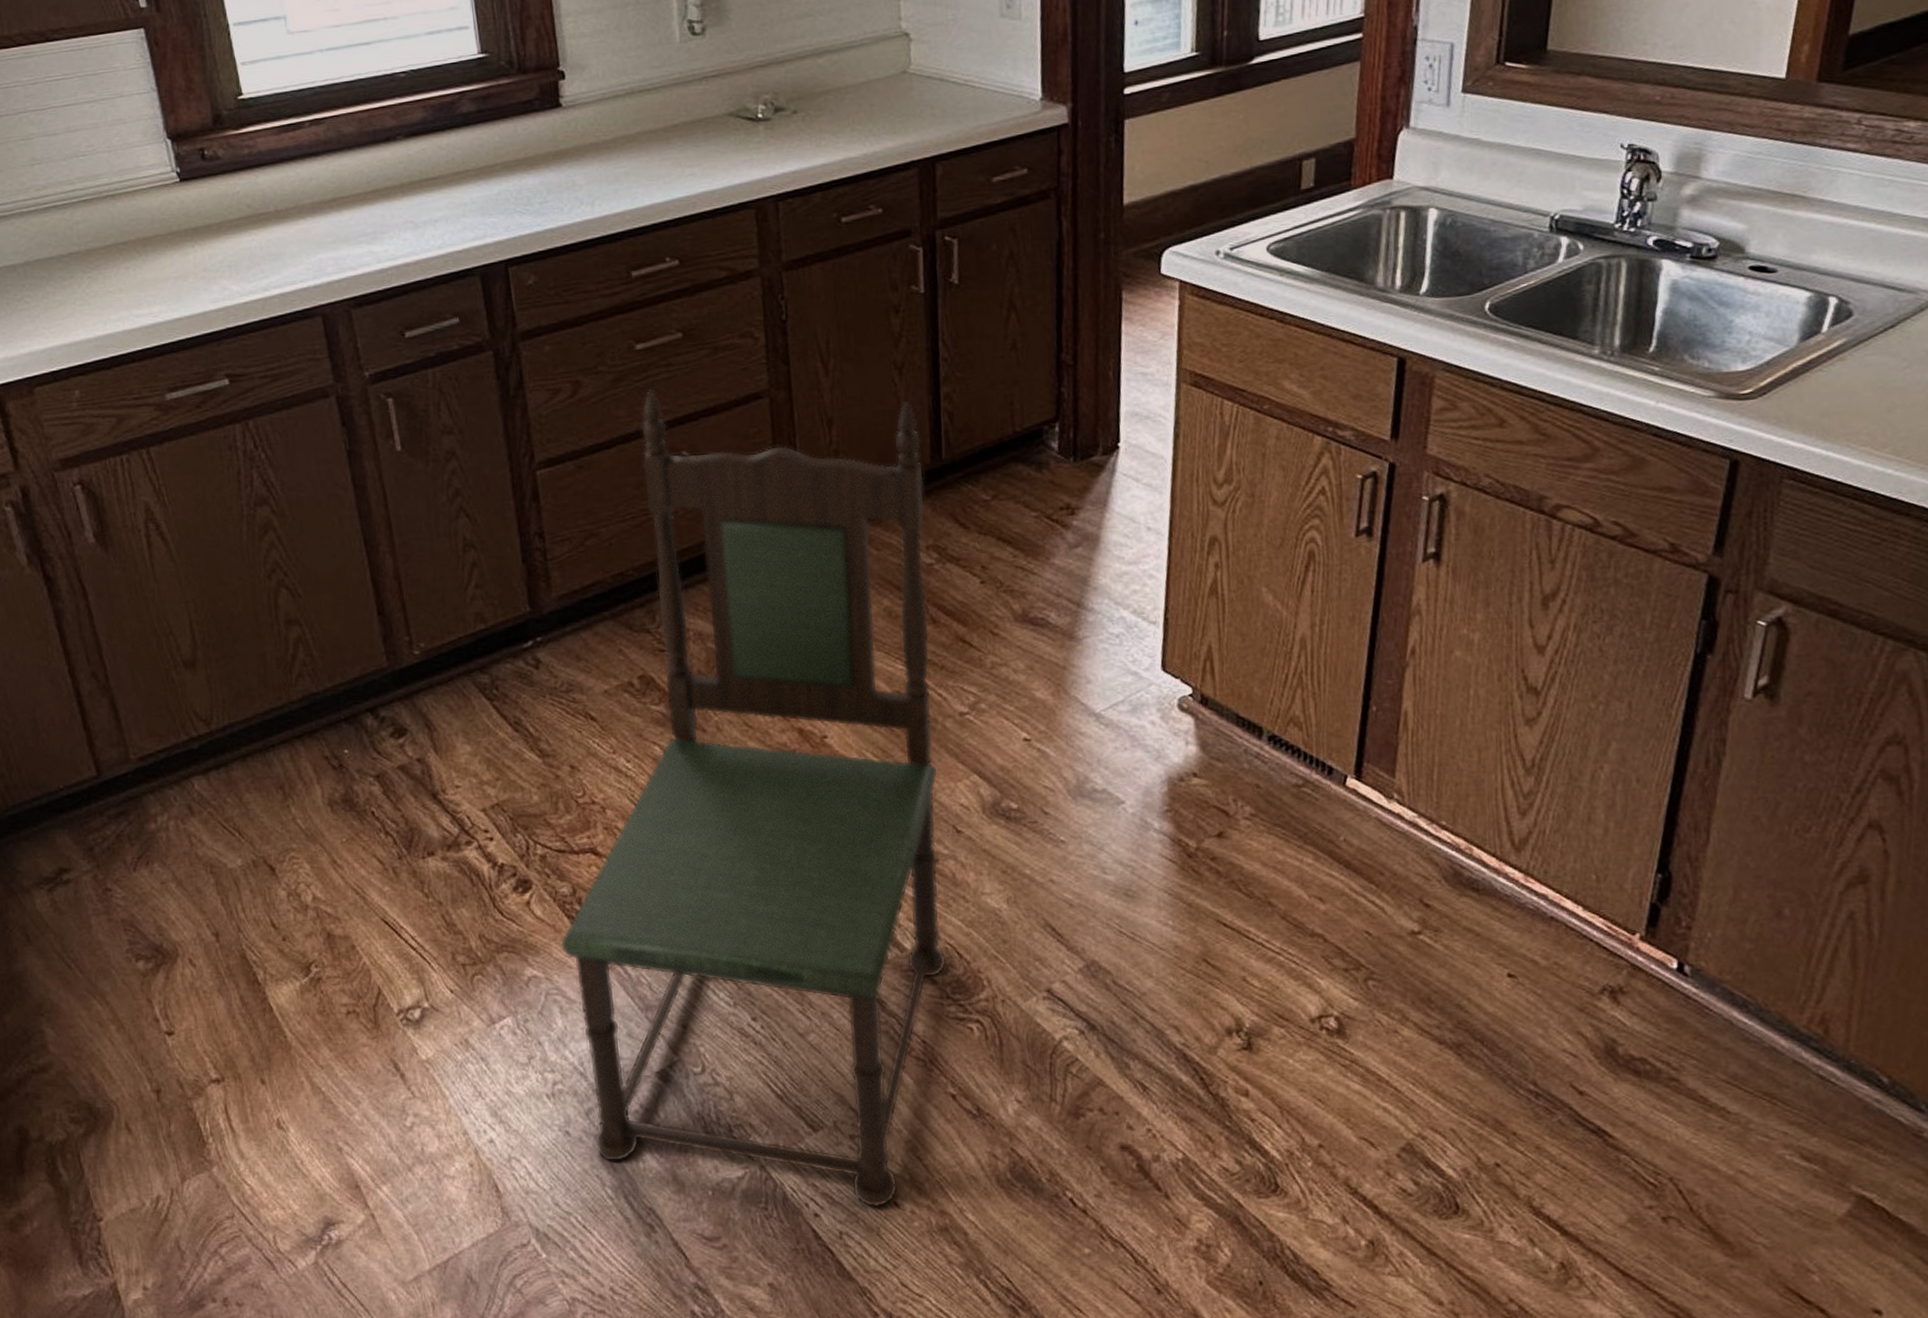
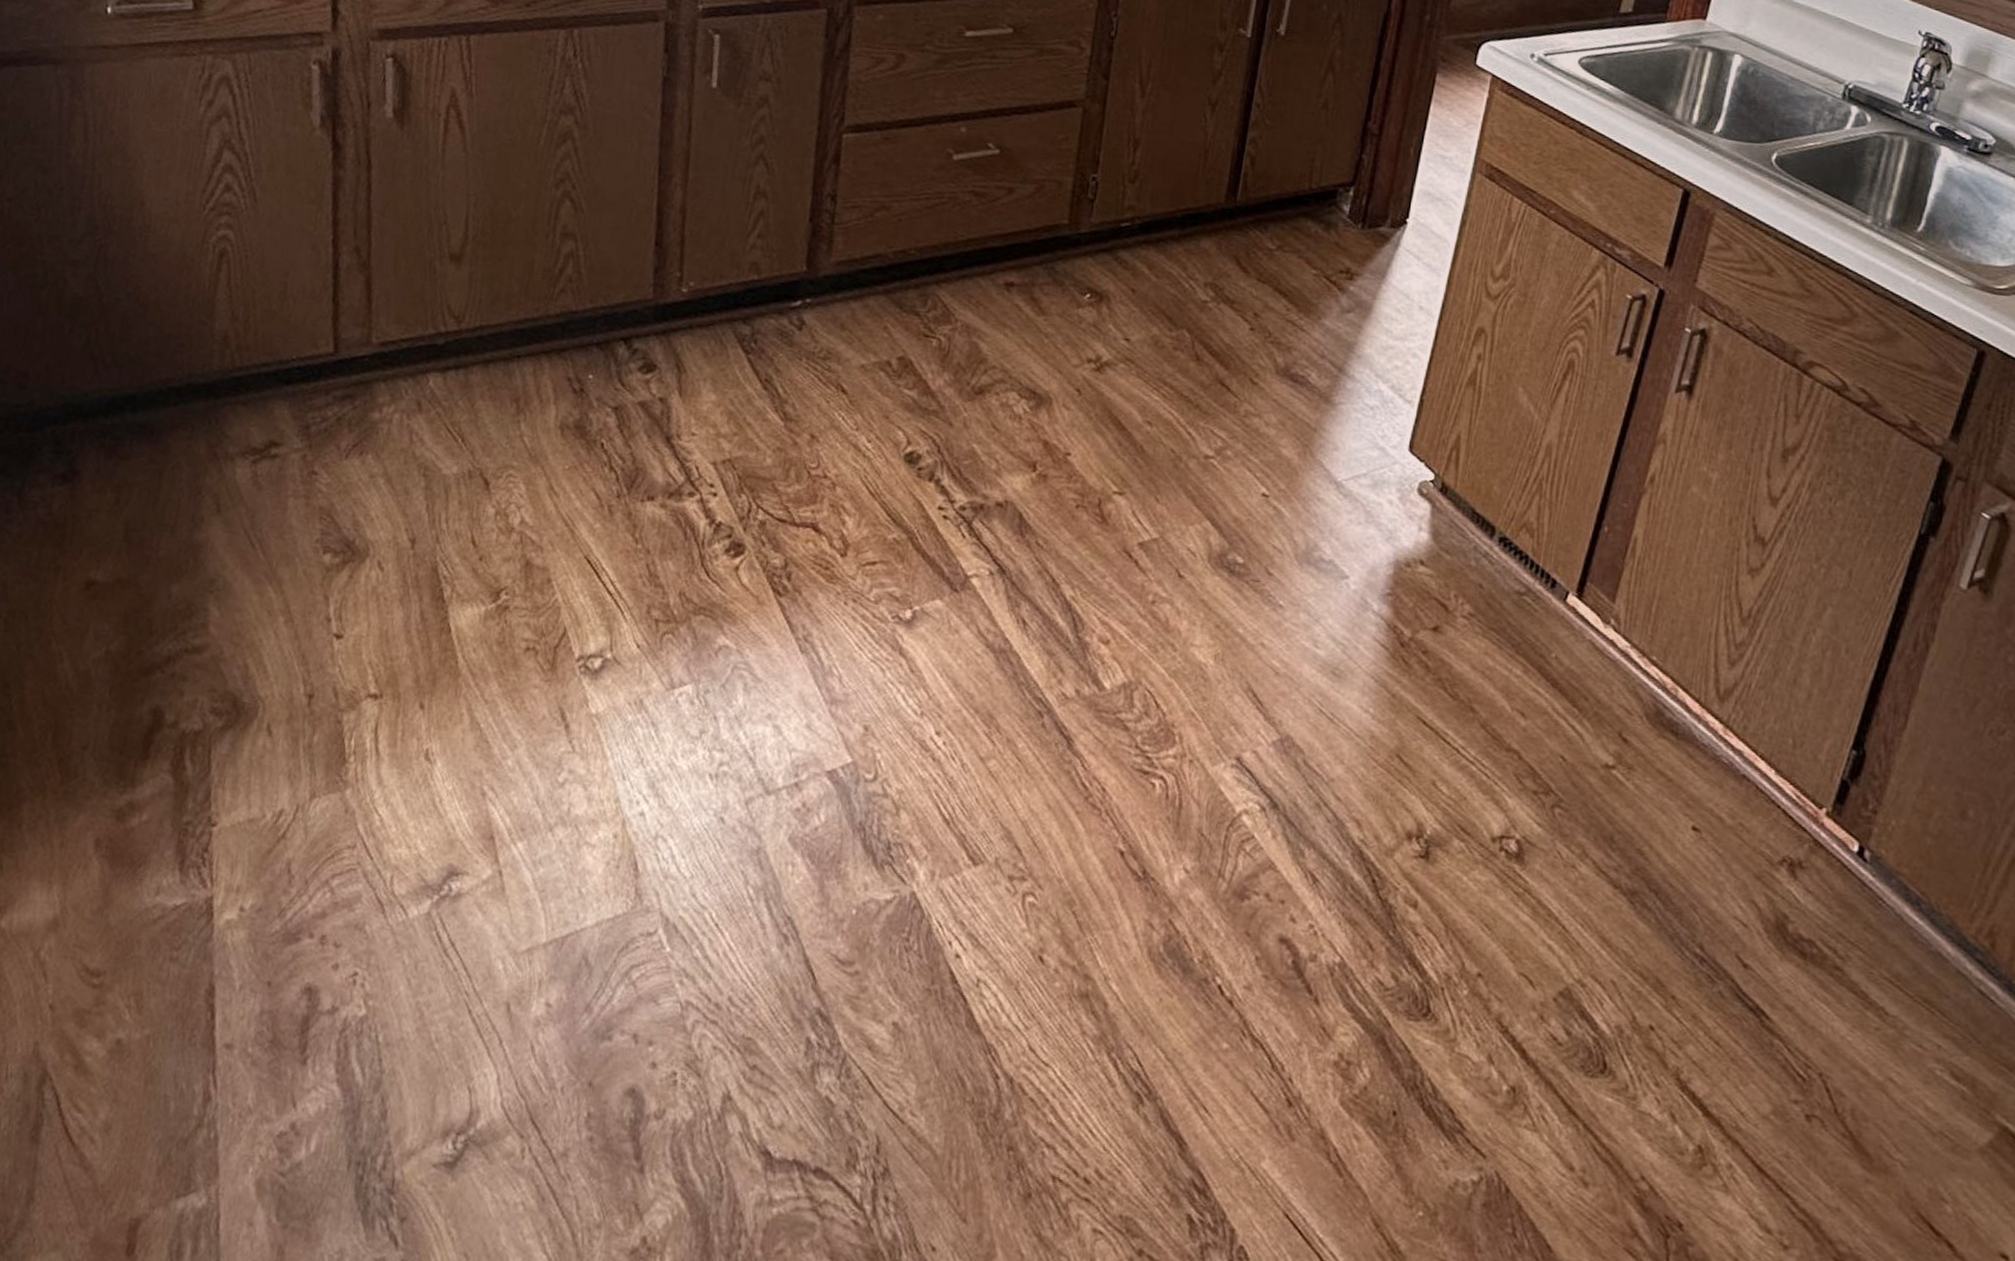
dining chair: present [560,390,947,1208] -> none [747,77,1221,960]

